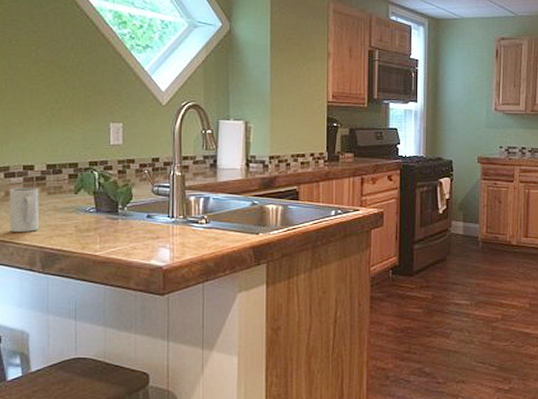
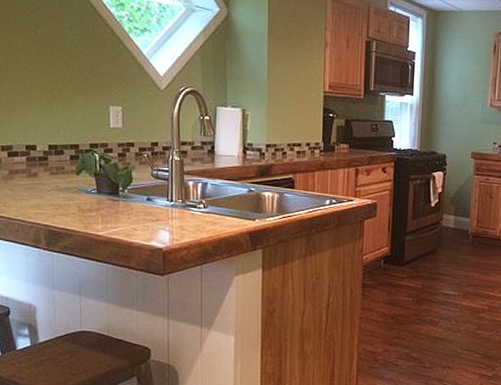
mug: present [9,188,40,232] -> none [13,167,43,210]

